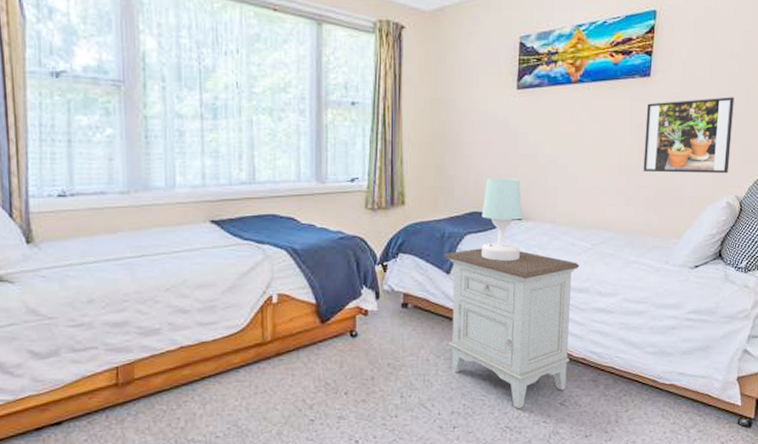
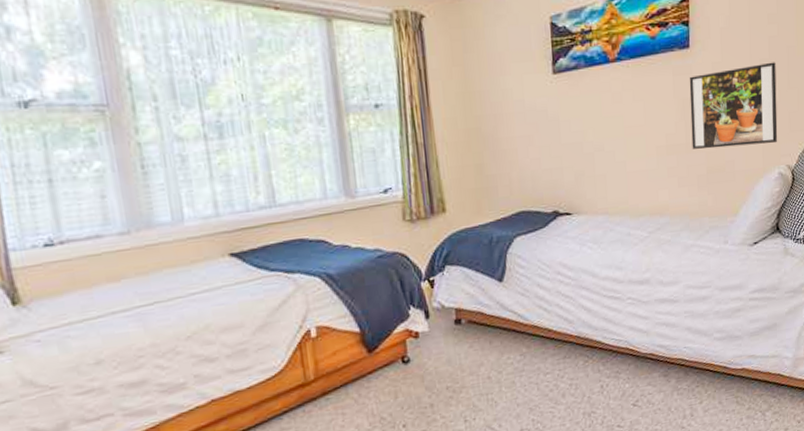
nightstand: present [443,248,580,408] -> none [493,248,638,416]
table lamp: present [481,178,523,261] -> none [529,170,575,262]

